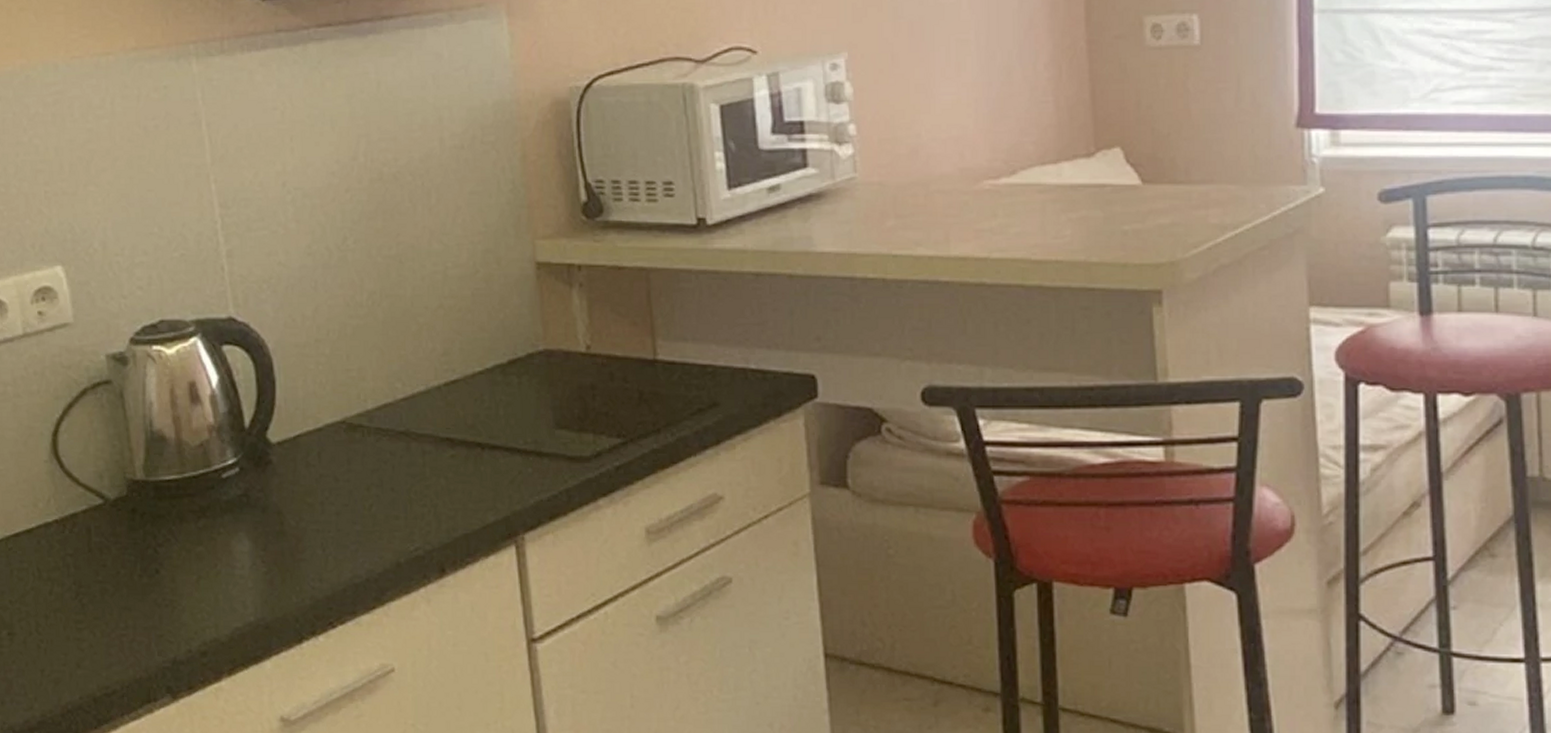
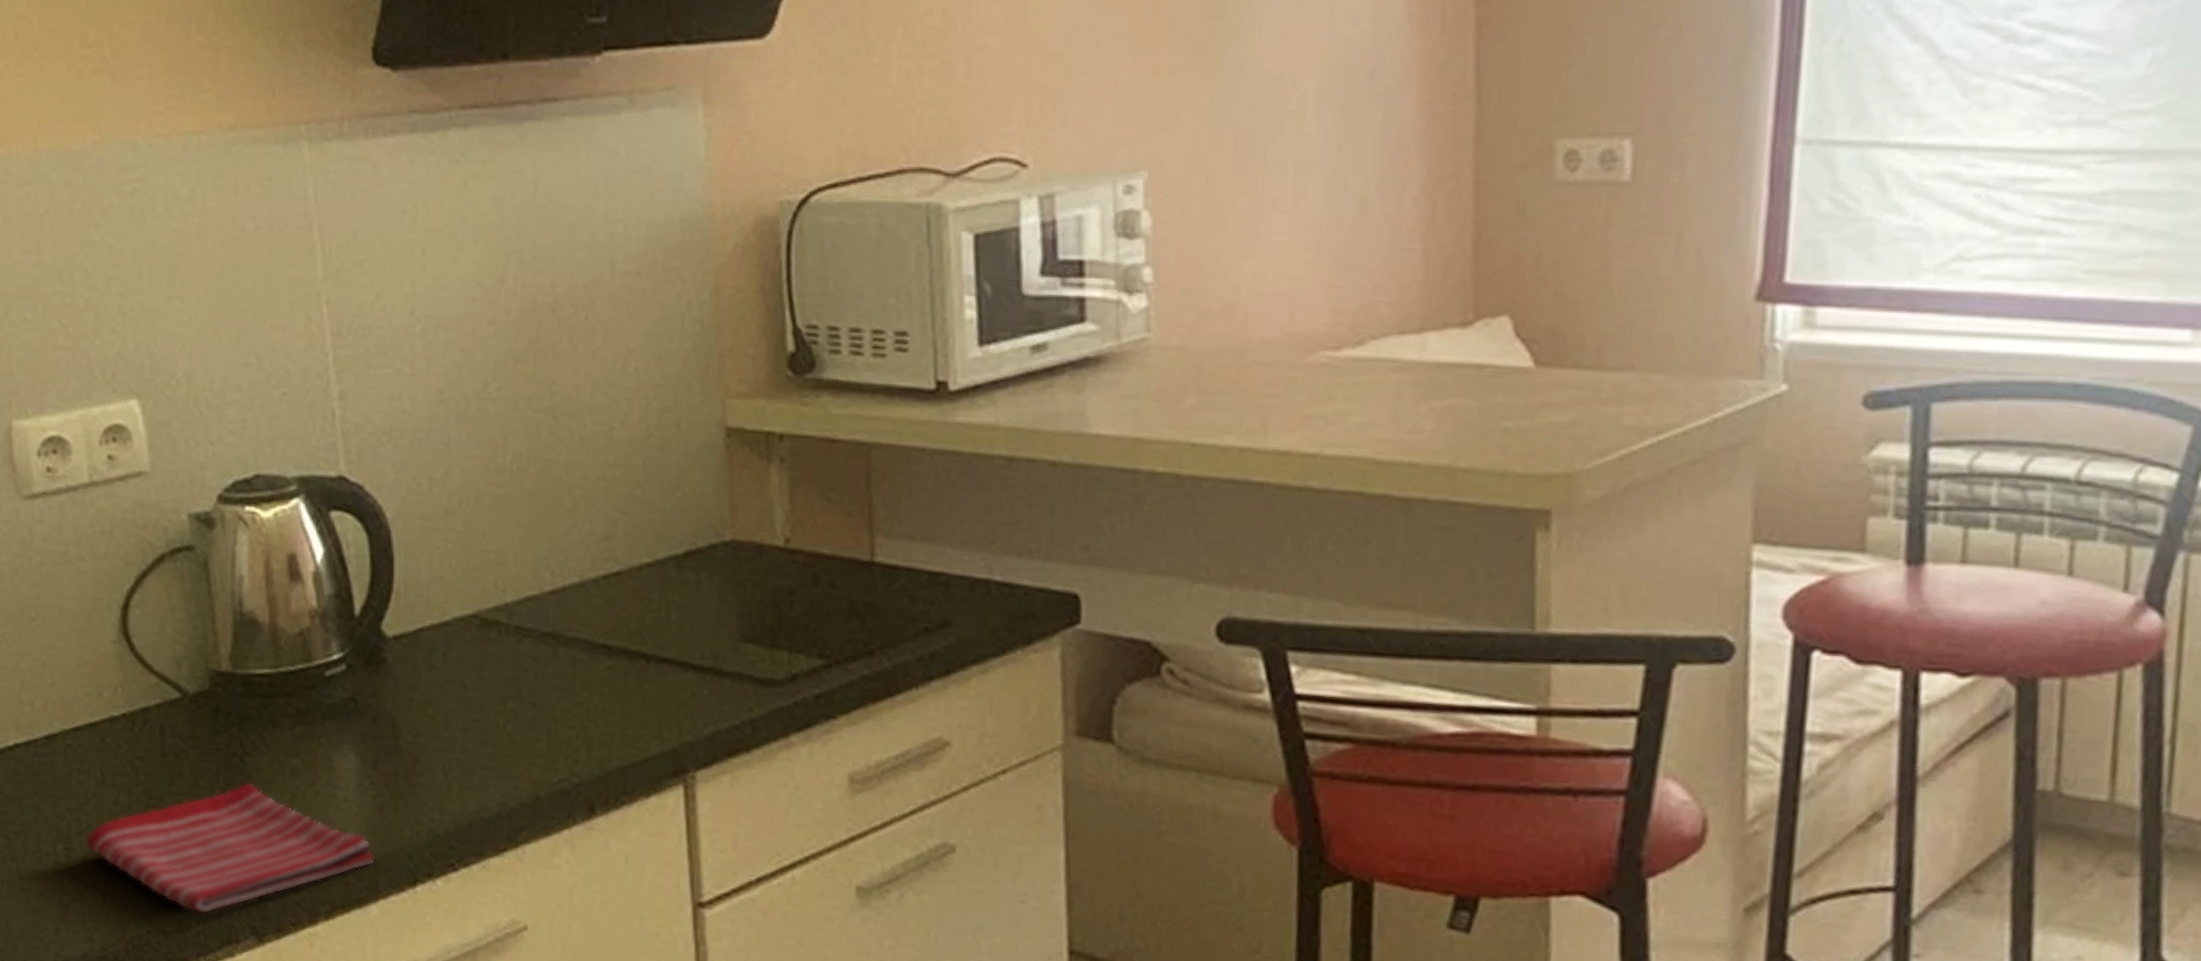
dish towel: none [26,569,267,680] -> present [86,782,374,915]

